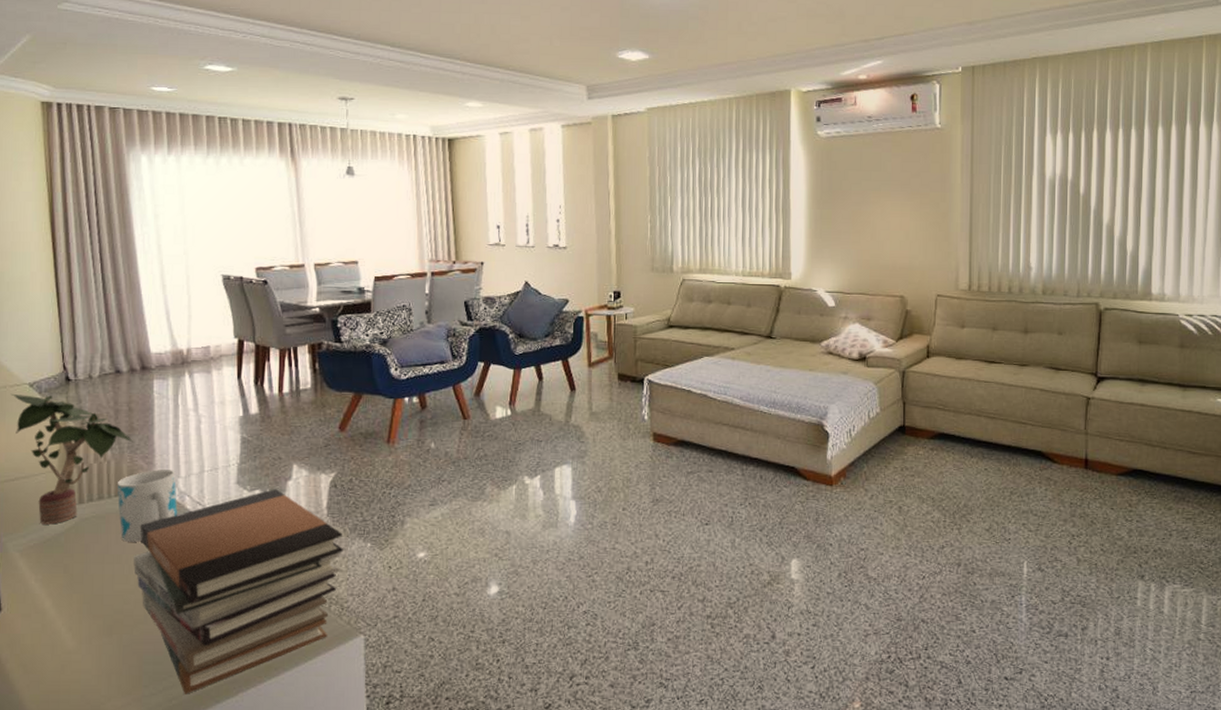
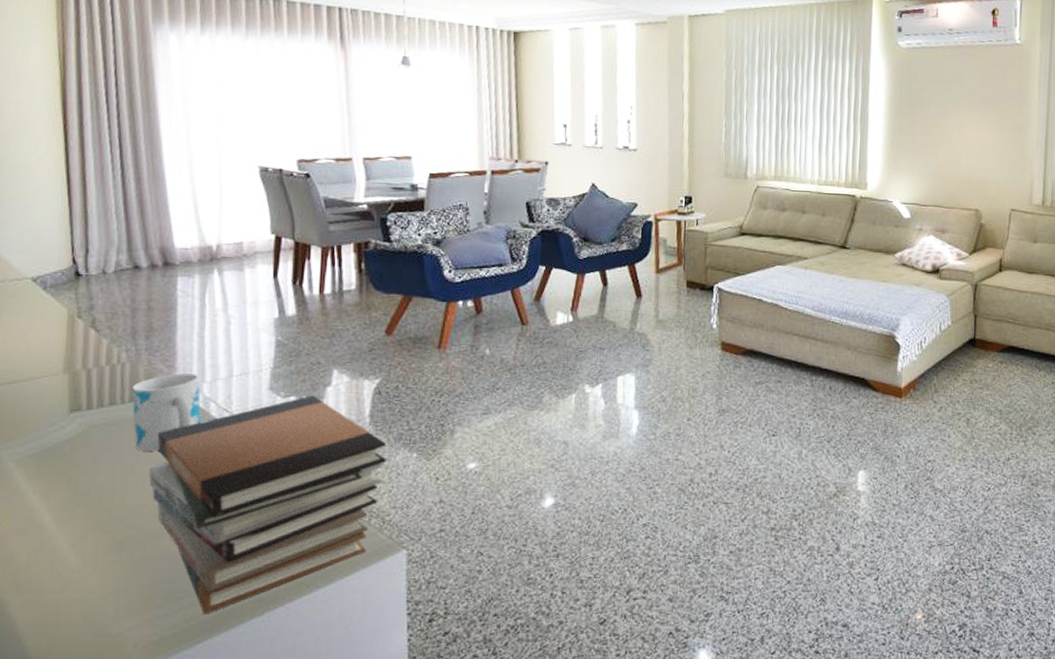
potted plant: present [10,393,134,525] -> none [9,288,153,432]

